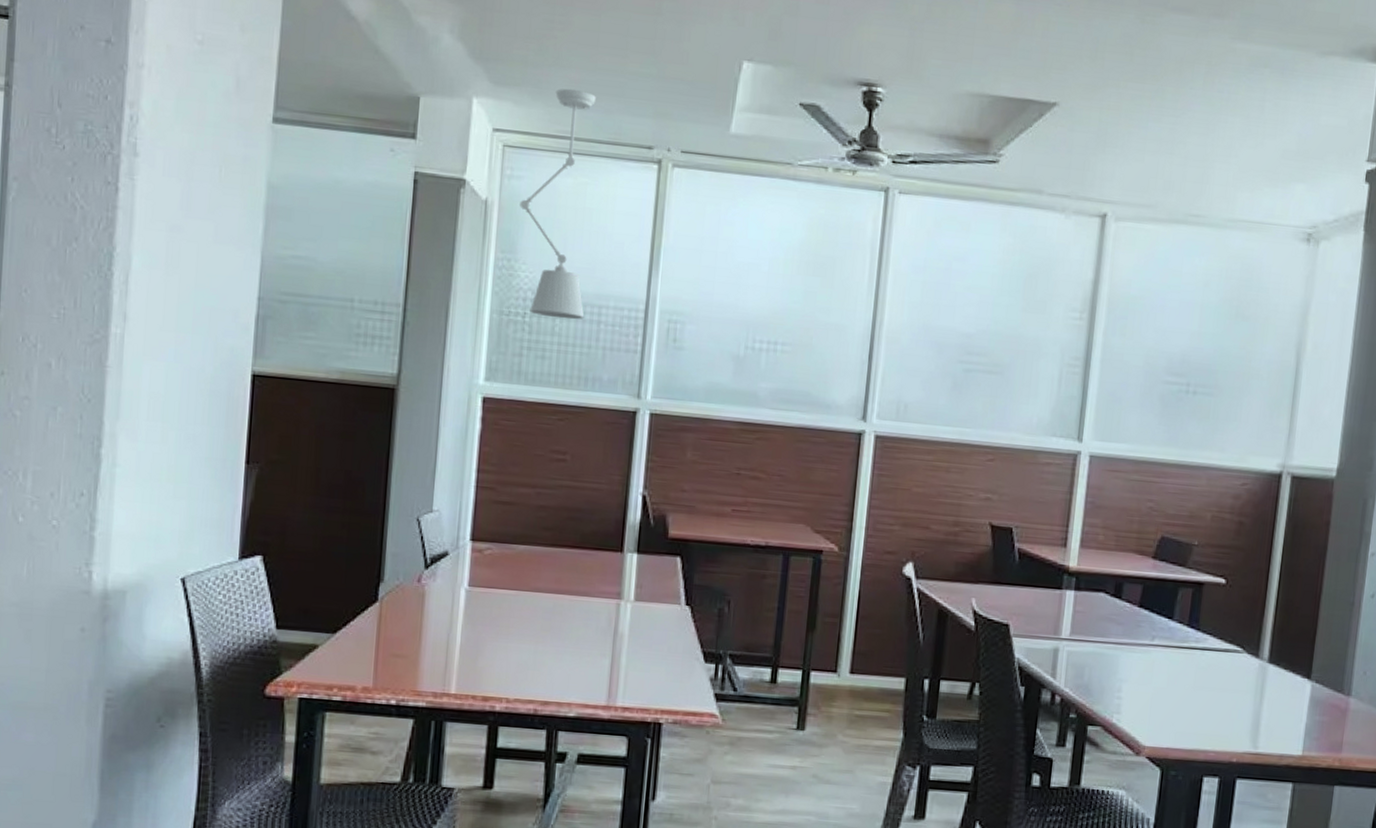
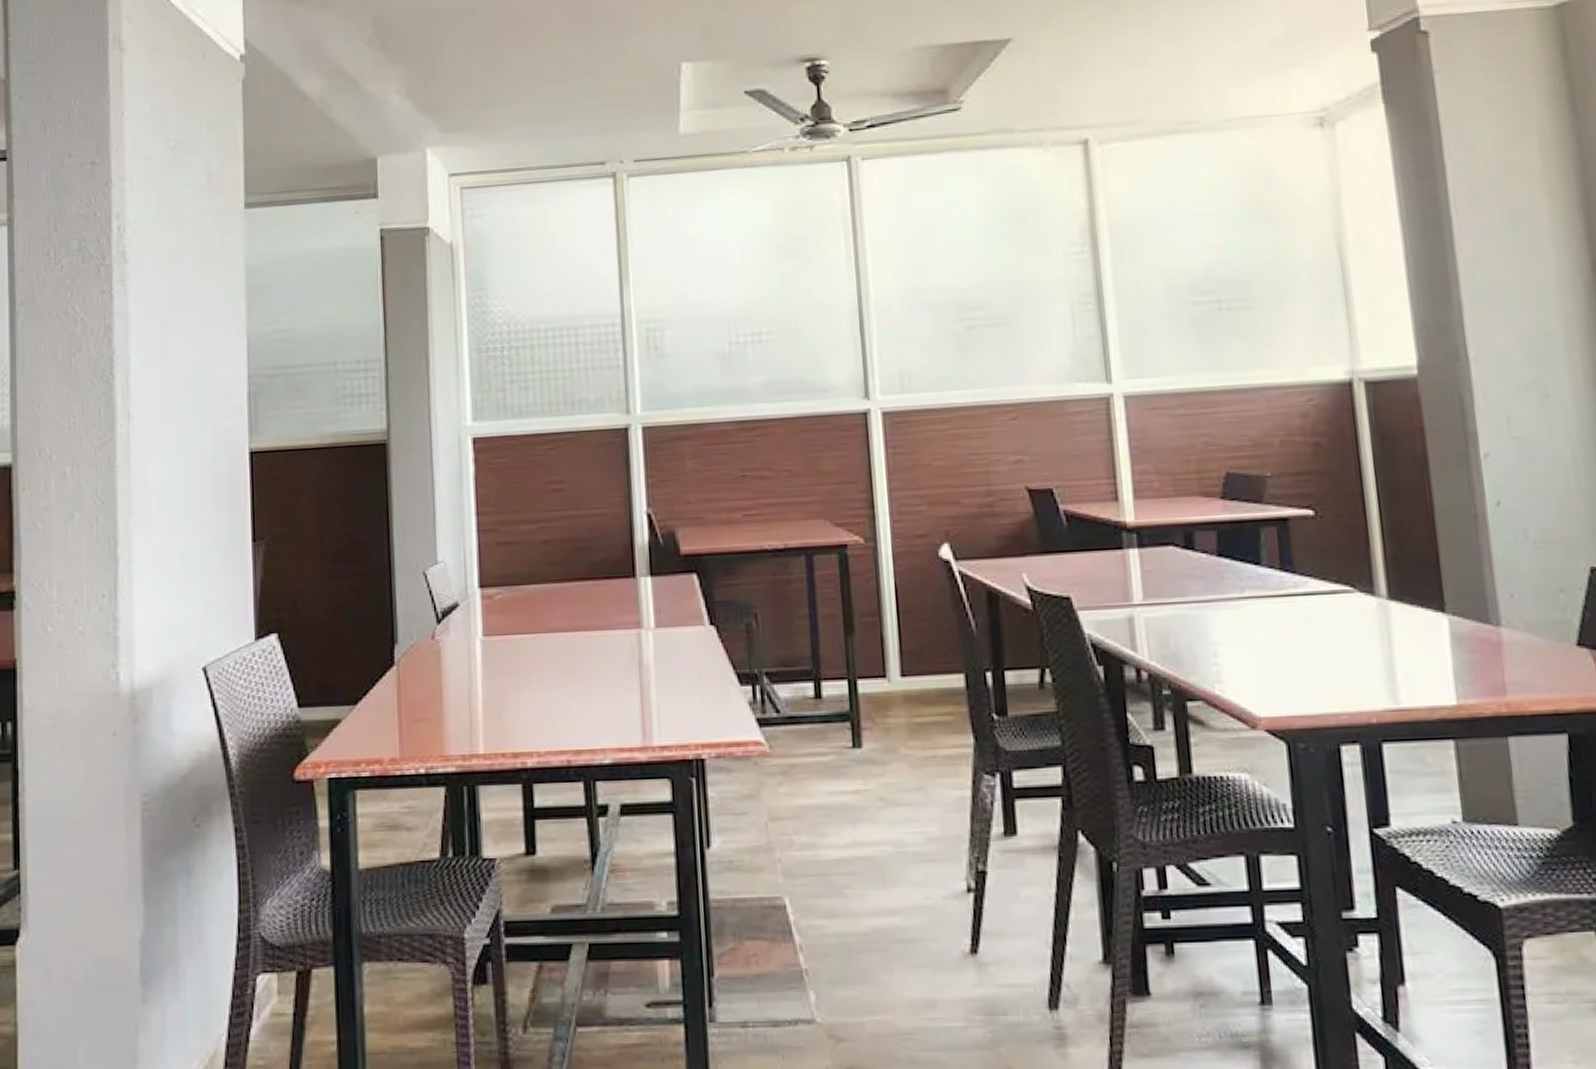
pendant lamp: present [520,88,596,320] -> none [484,121,562,347]

